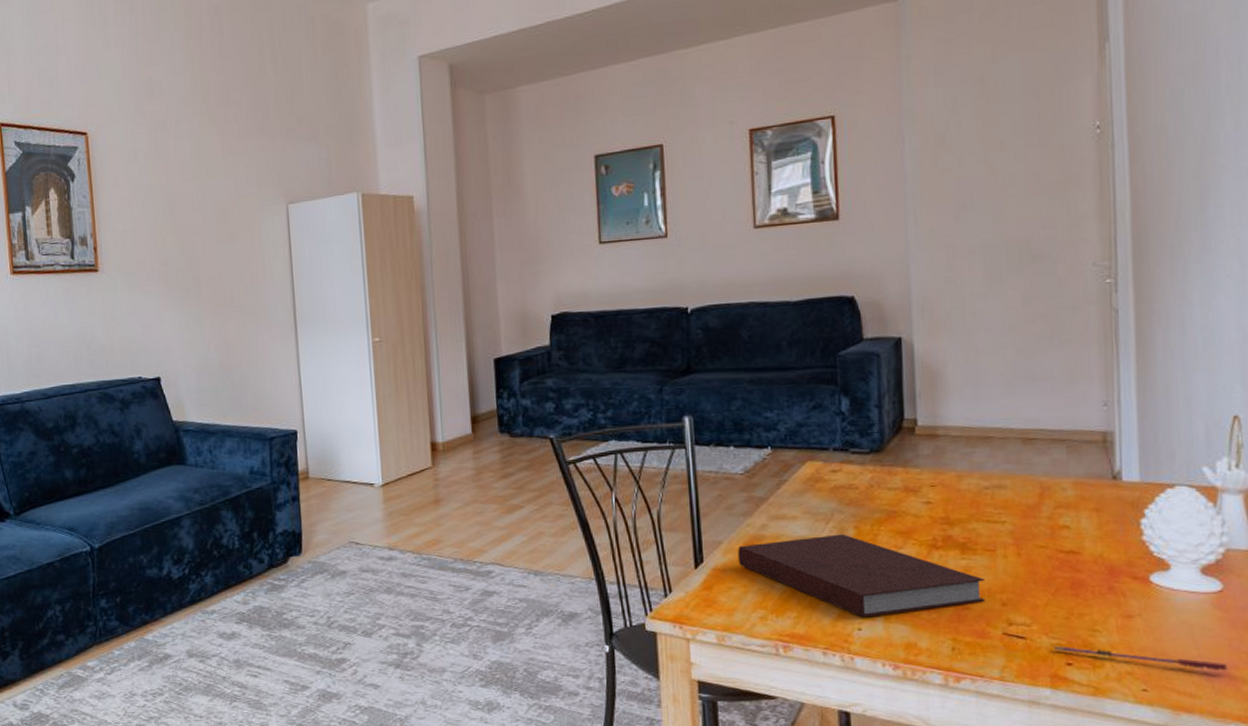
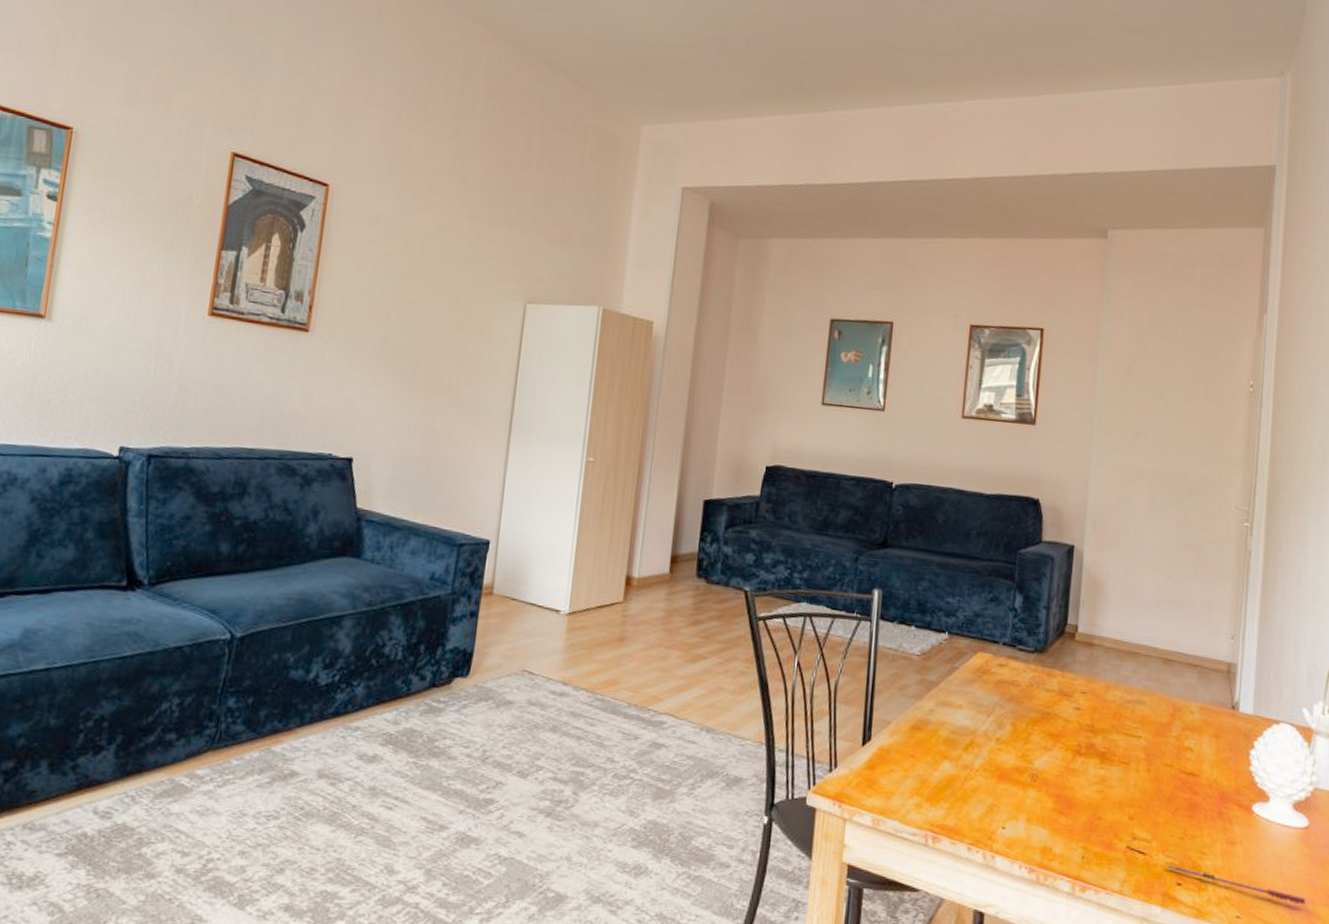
notebook: present [738,533,986,618] -> none [903,728,1117,817]

